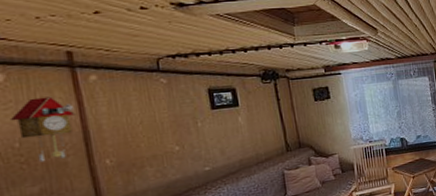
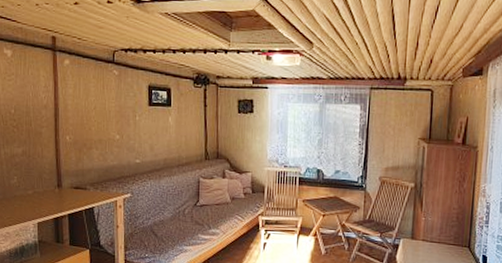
cuckoo clock: present [11,96,76,163] -> none [11,73,52,129]

